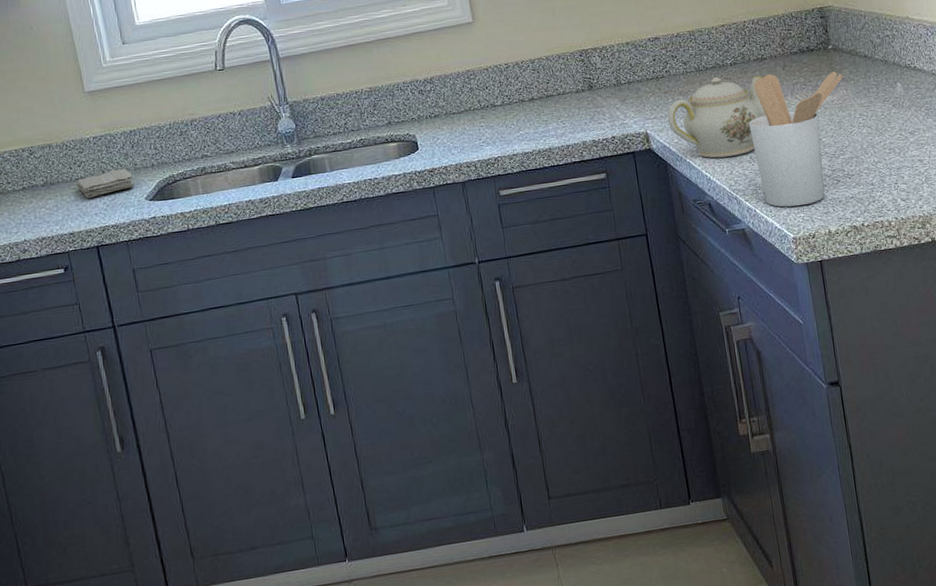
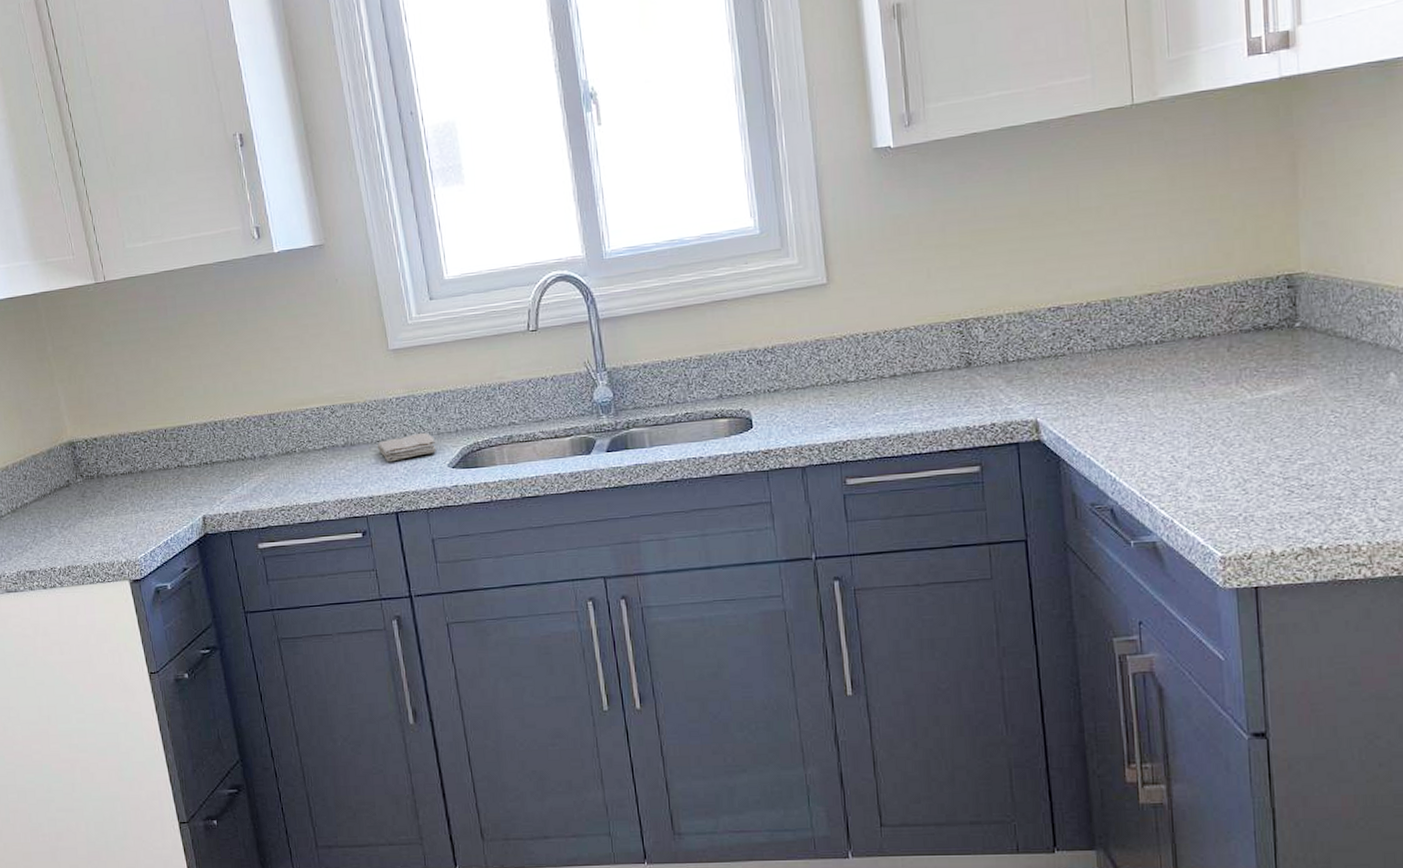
teapot: present [667,76,767,158] -> none [1066,358,1200,456]
utensil holder: present [748,72,842,207] -> none [1173,355,1311,520]

